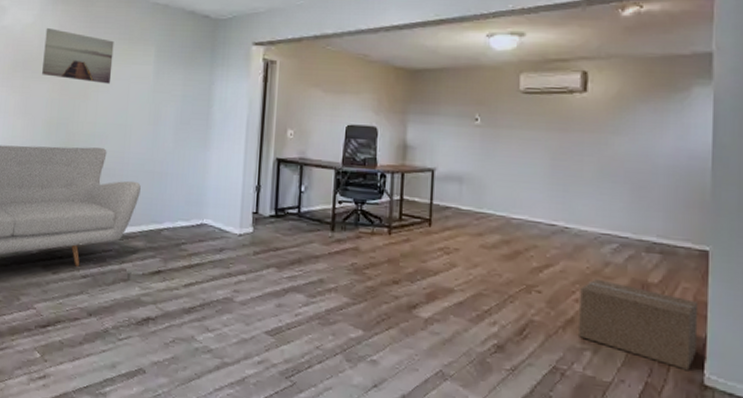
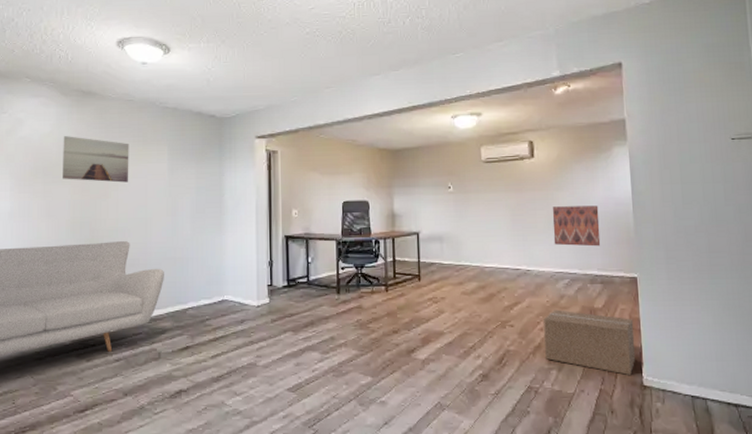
wall art: none [602,153,666,208] -> present [552,205,601,247]

